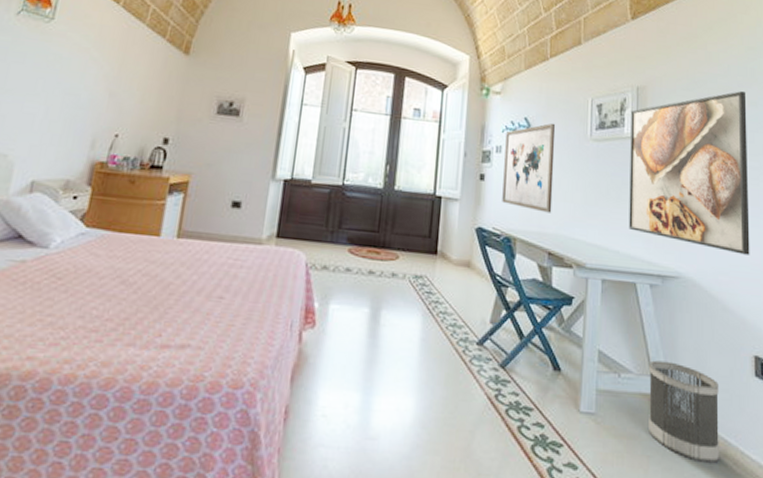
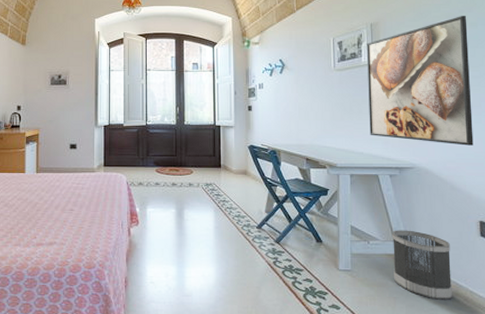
wall art: present [502,123,556,213] -> none [266,61,307,129]

